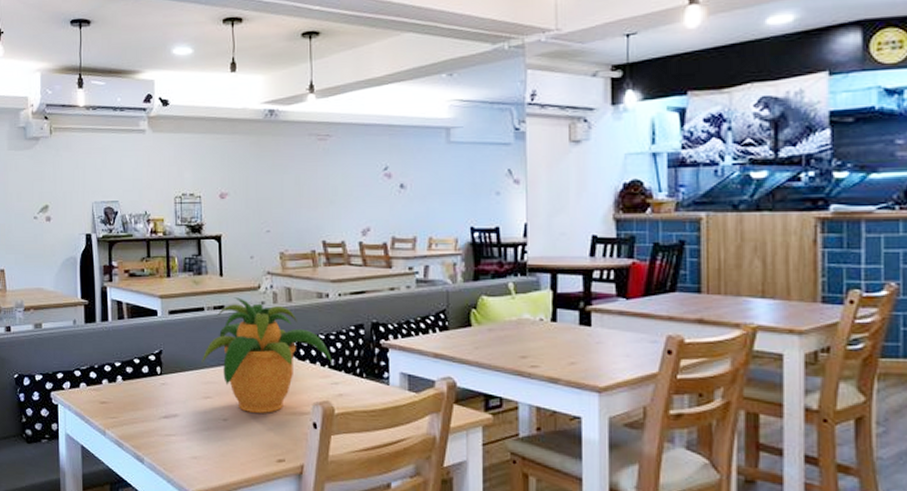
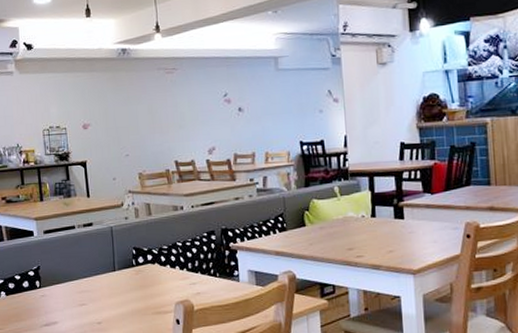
potted plant: present [202,297,334,413] -> none [75,215,191,315]

